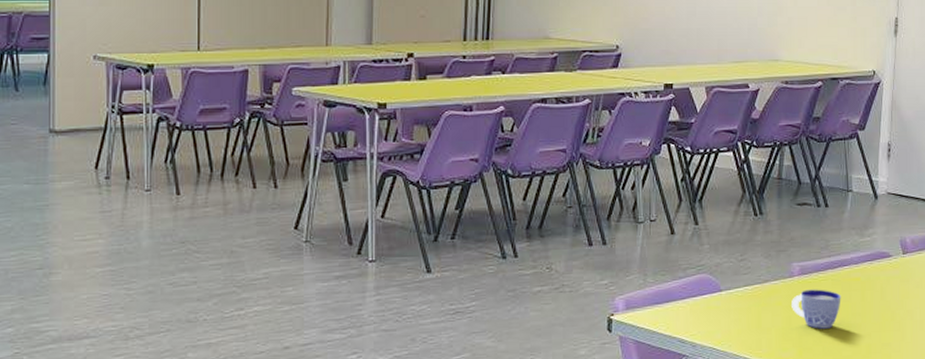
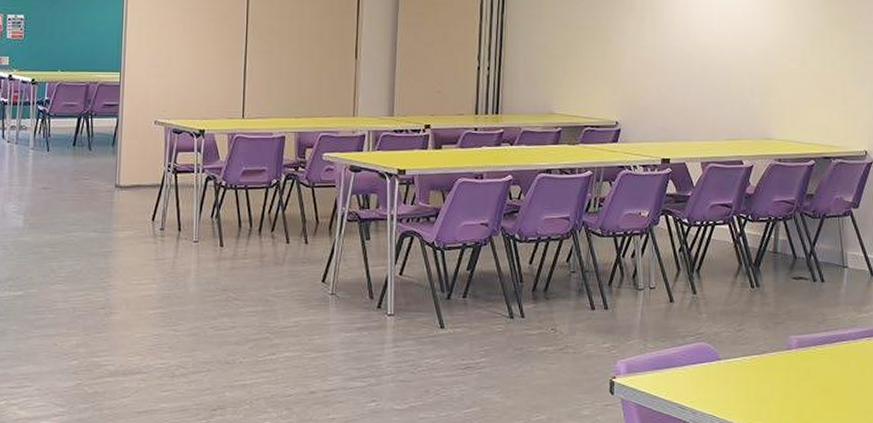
cup: present [792,289,841,329] -> none [790,363,840,403]

